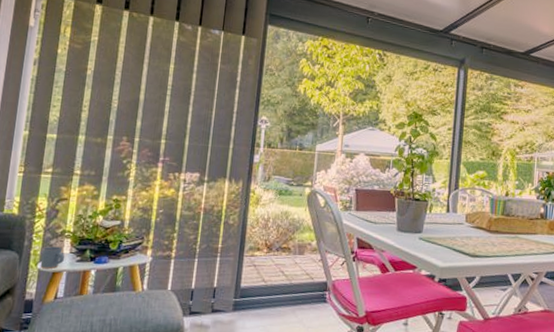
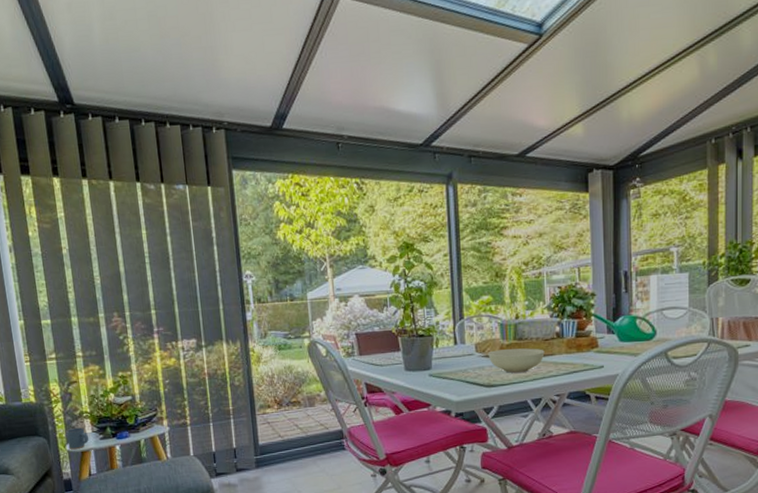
bowl: none [476,222,529,247] -> present [488,348,545,373]

